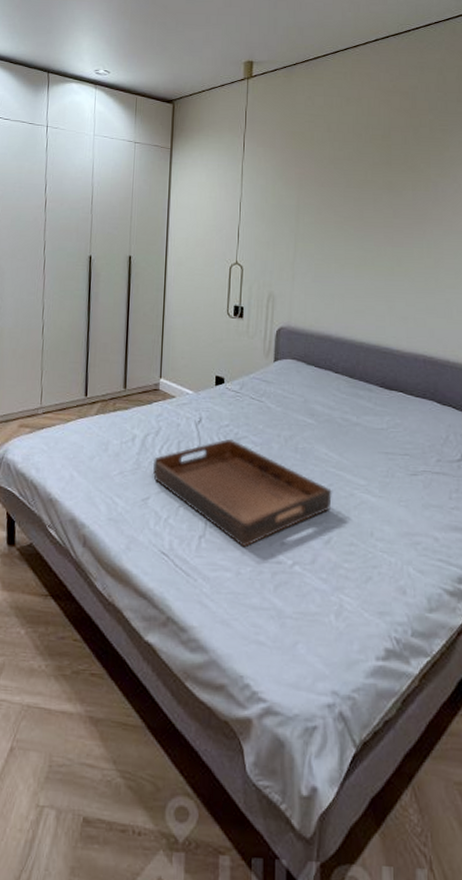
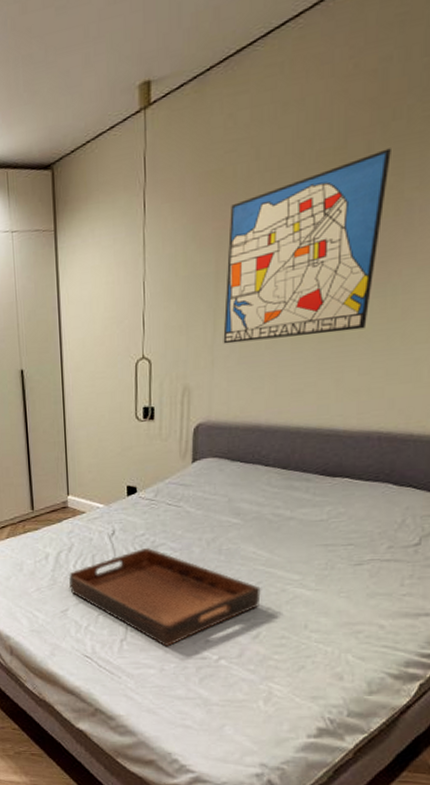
wall art: none [302,144,420,270] -> present [223,148,391,344]

